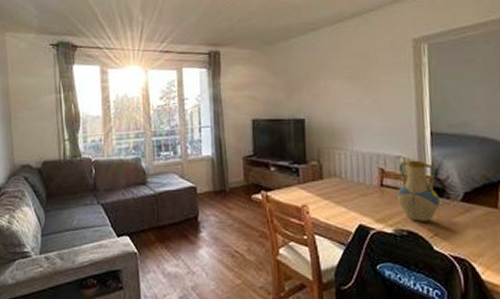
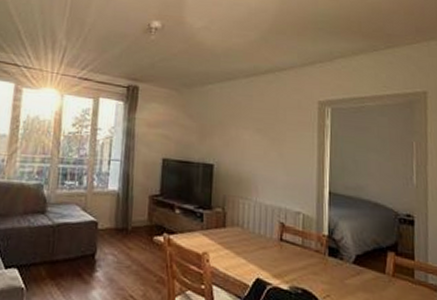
vase: present [396,160,440,222] -> none [294,217,333,281]

